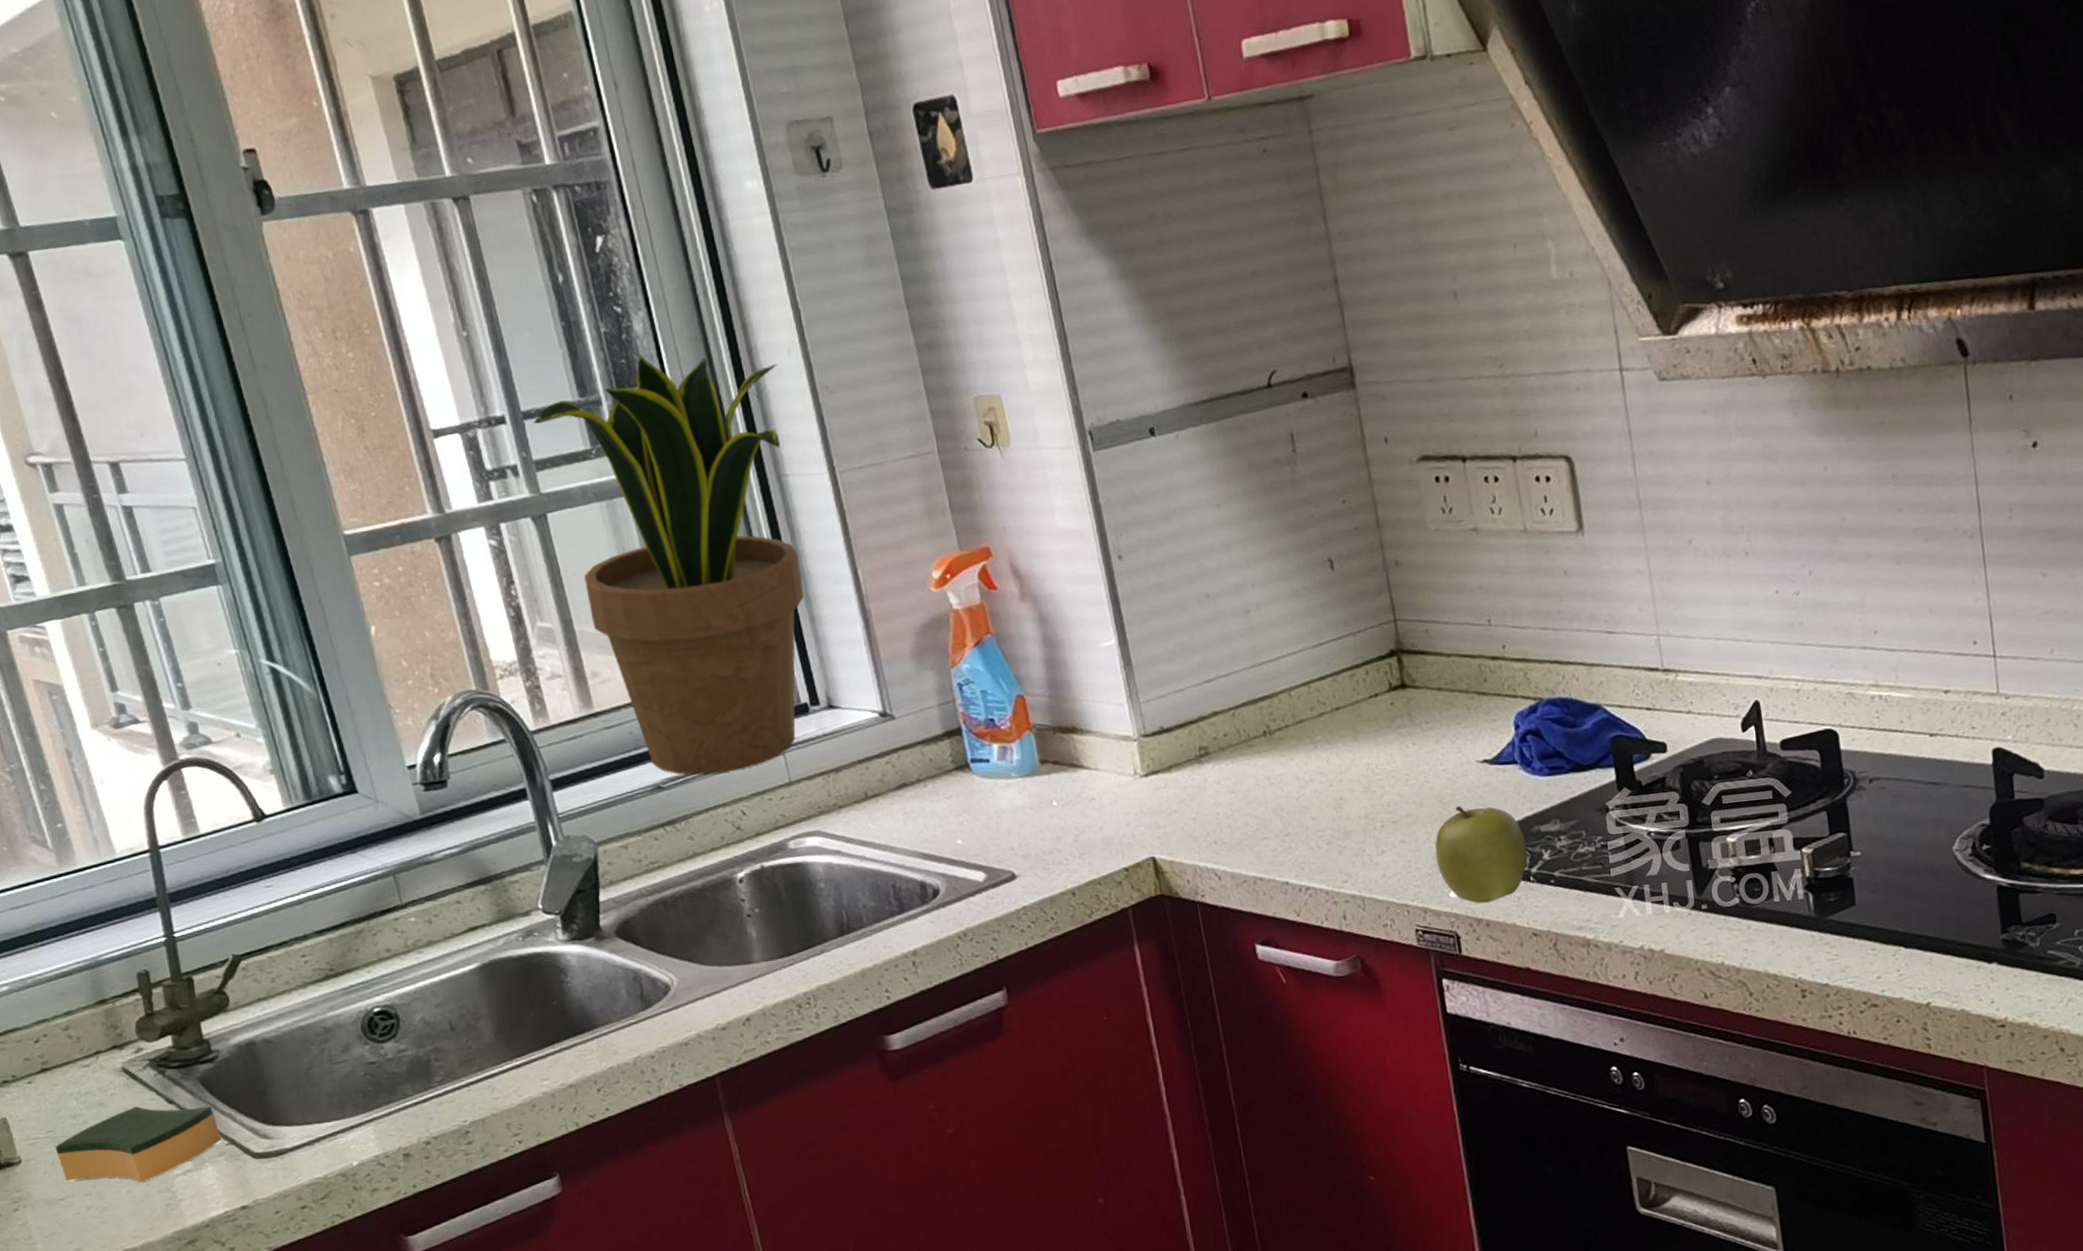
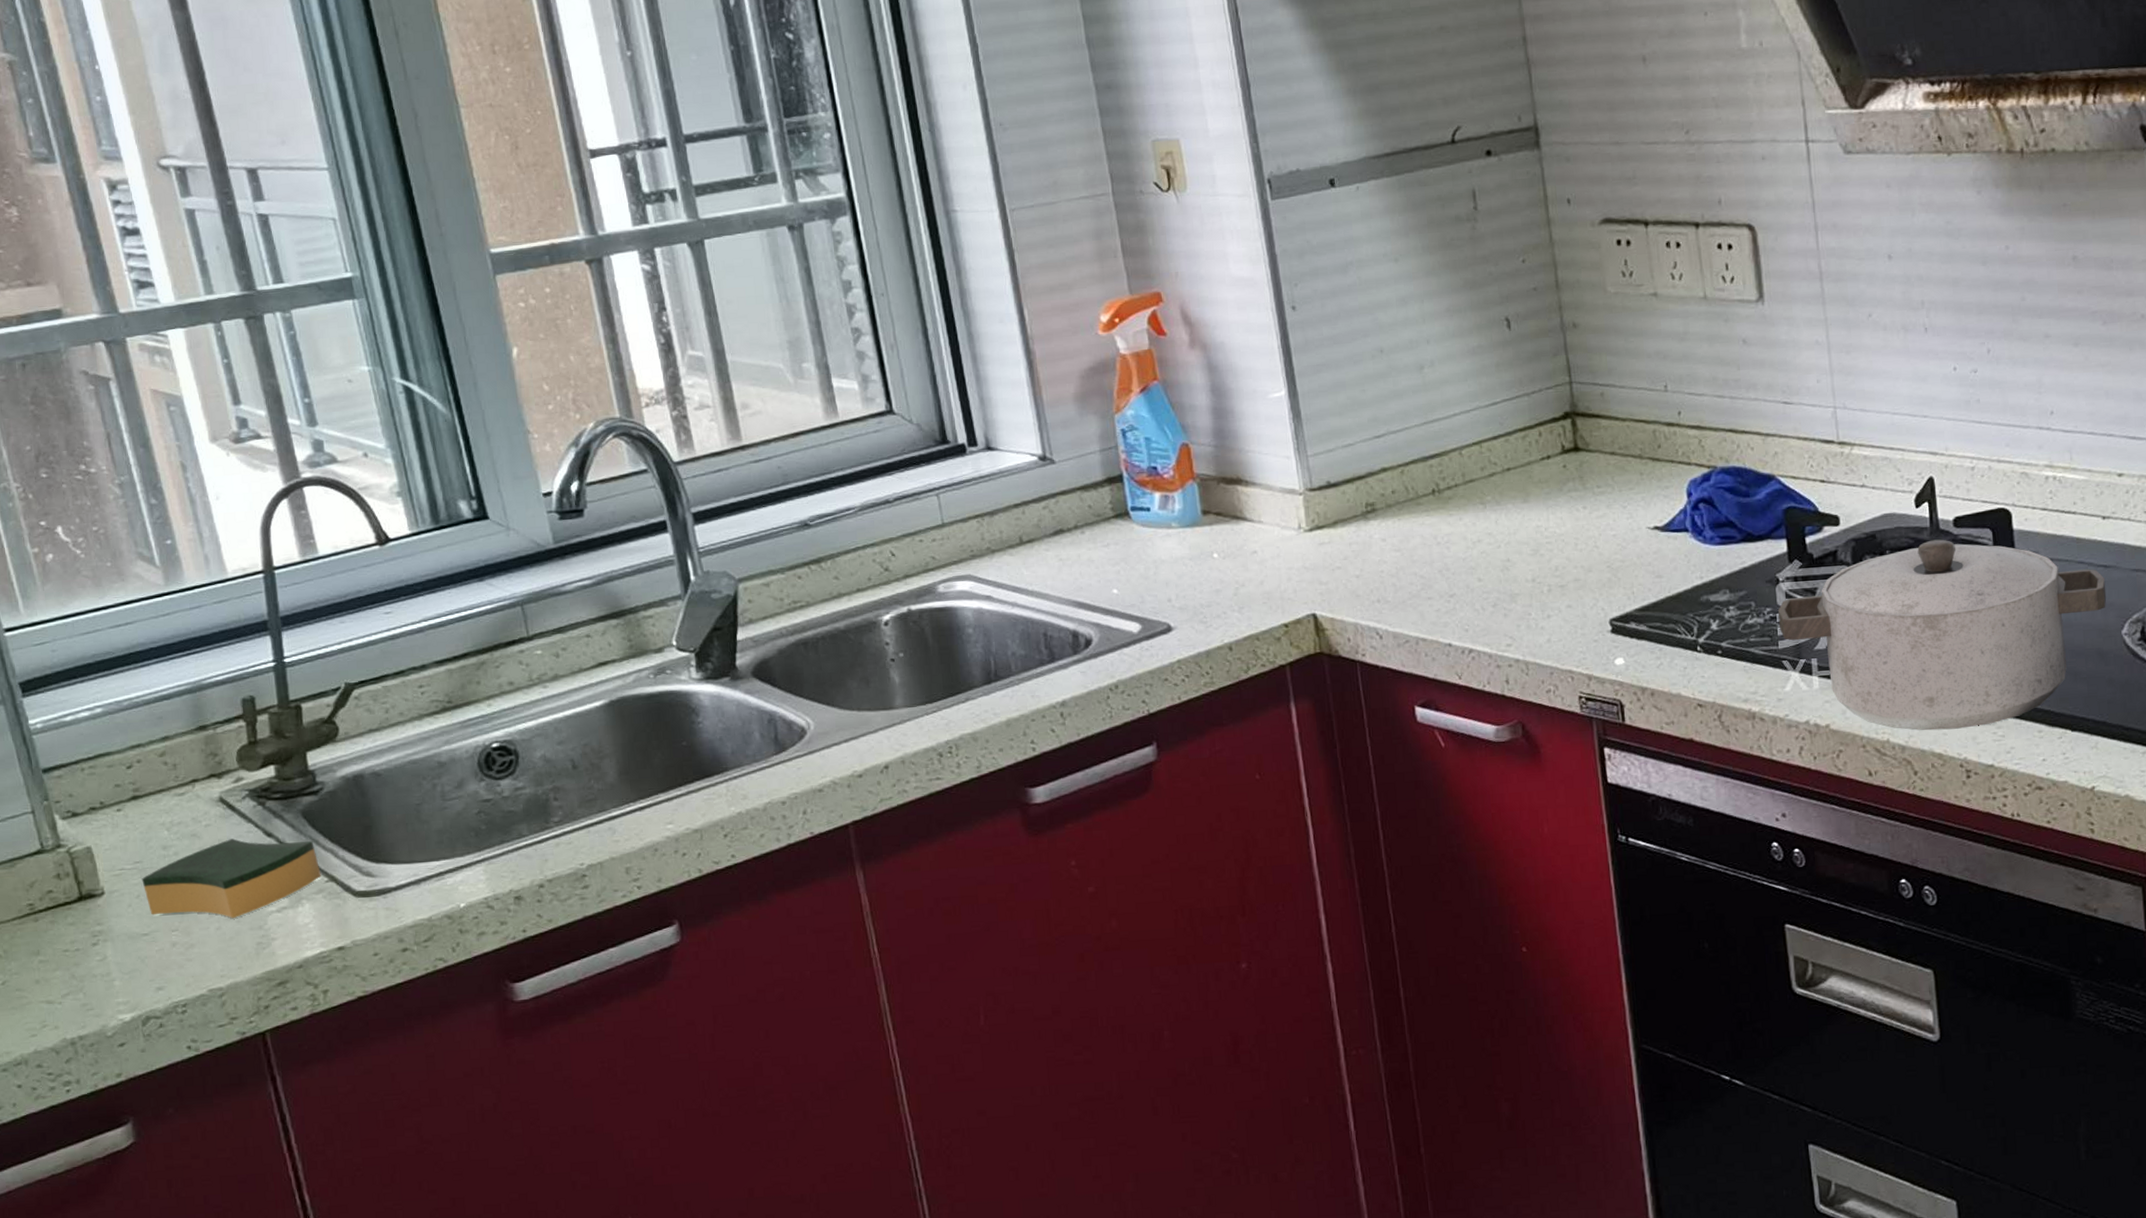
potted plant: present [533,356,805,775] -> none [695,84,968,513]
fruit: present [1435,806,1528,904] -> none [1602,572,1695,673]
cooking pot: none [1608,762,1937,953] -> present [1777,539,2107,731]

